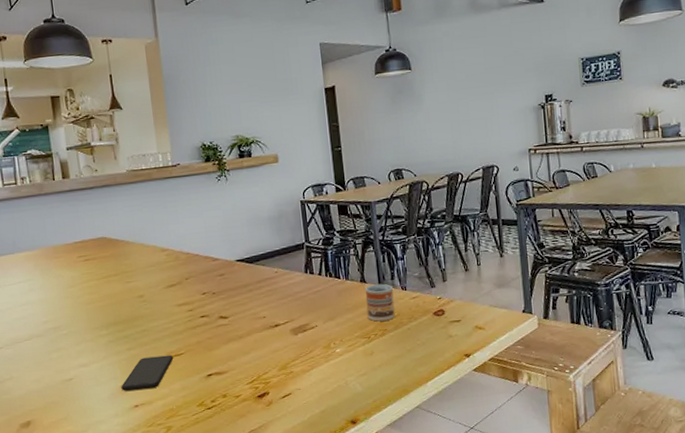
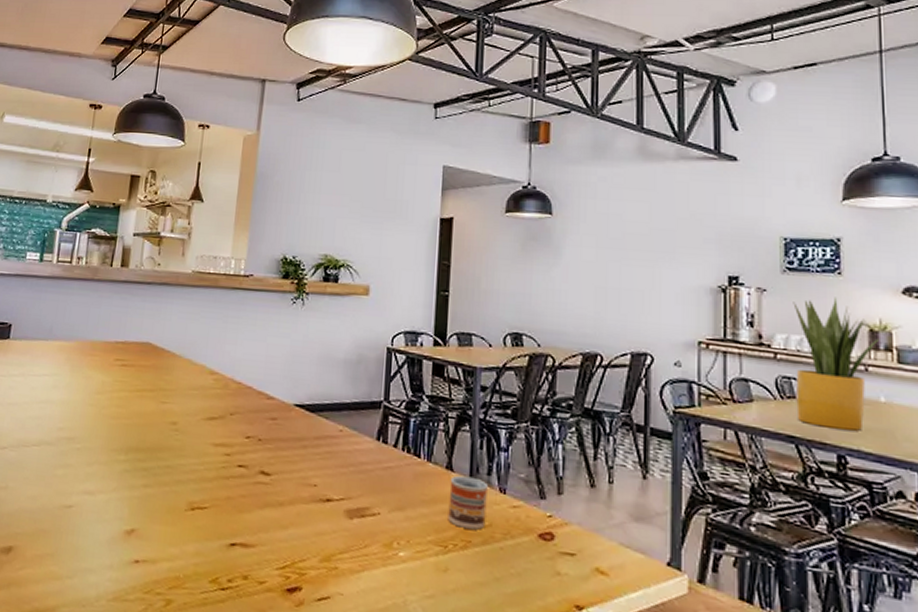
smartphone: present [121,355,174,391] -> none [124,500,195,544]
planter: none [591,97,650,194] -> present [793,297,880,431]

